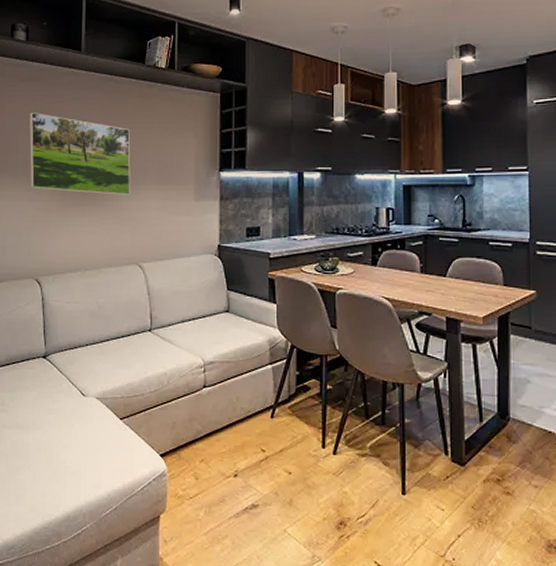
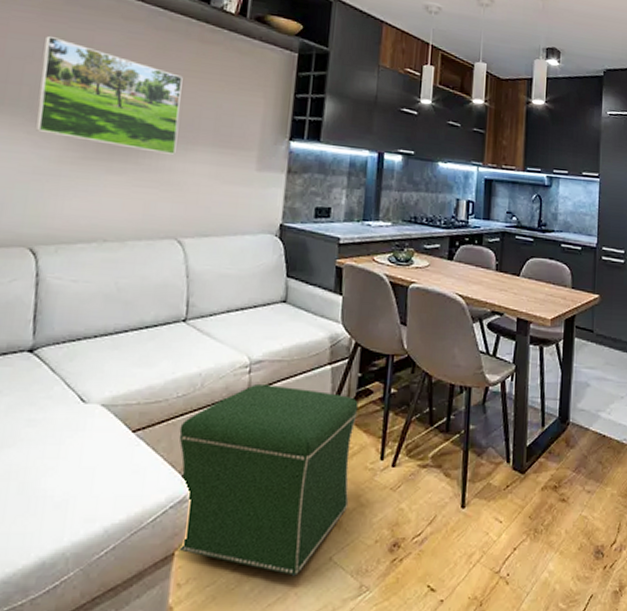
ottoman: none [154,382,298,542] -> present [178,385,358,576]

